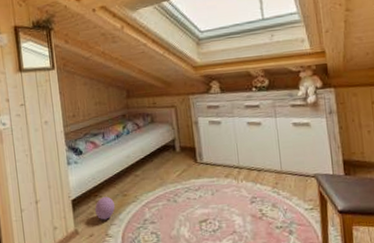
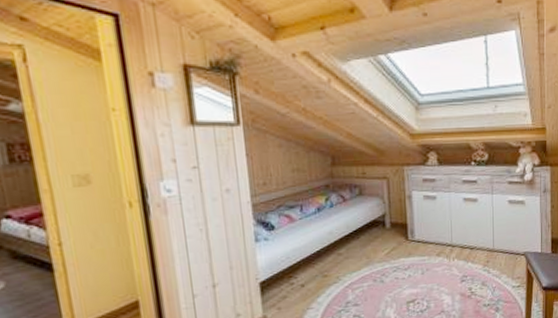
ball: present [95,196,115,220] -> none [288,277,313,304]

